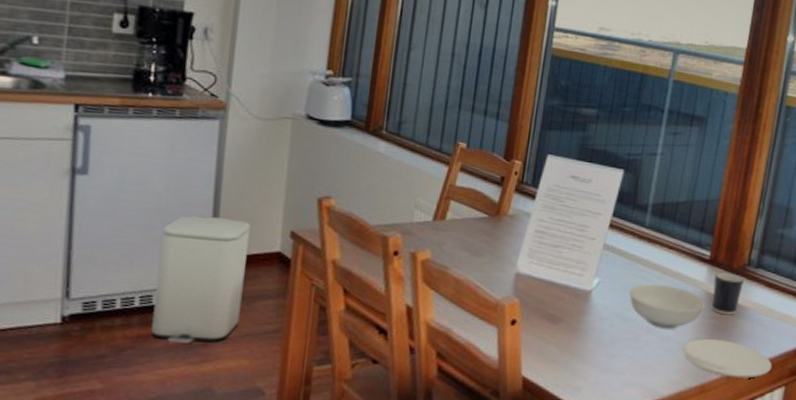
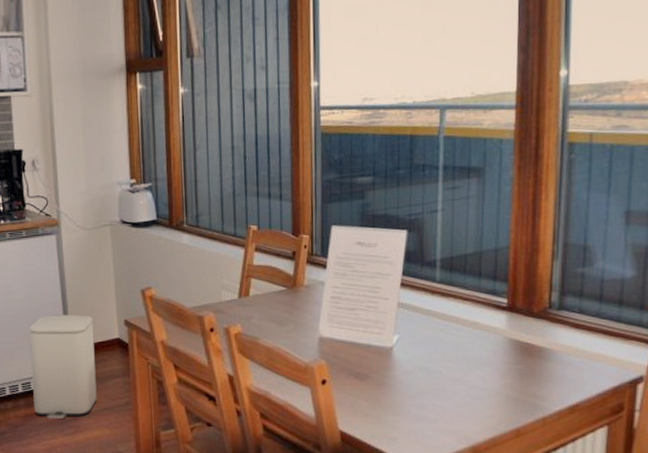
bowl: present [629,283,705,329] -> none [430,335,509,377]
plate: present [683,339,773,379] -> none [492,384,591,420]
mug: present [711,272,744,315] -> none [515,317,547,359]

